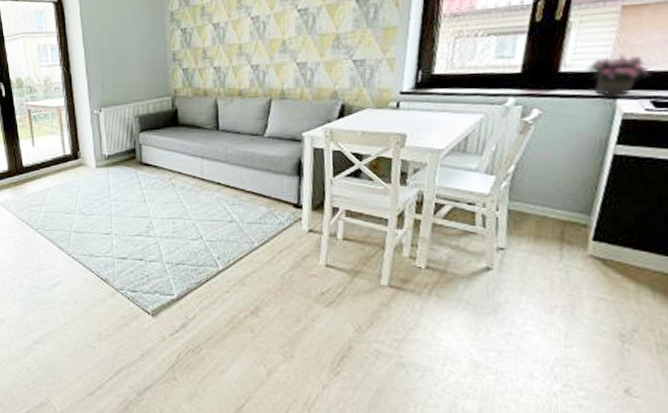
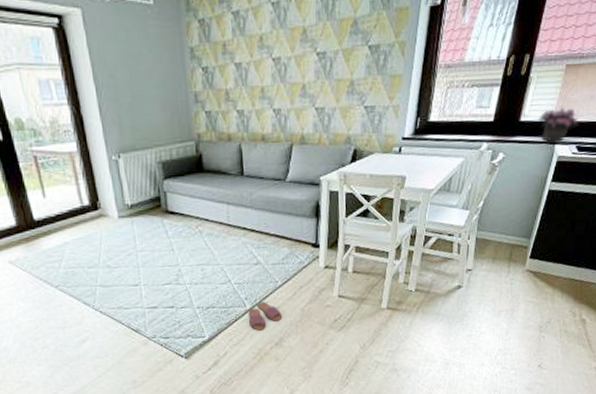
slippers: none [221,263,259,295] -> present [249,301,283,331]

